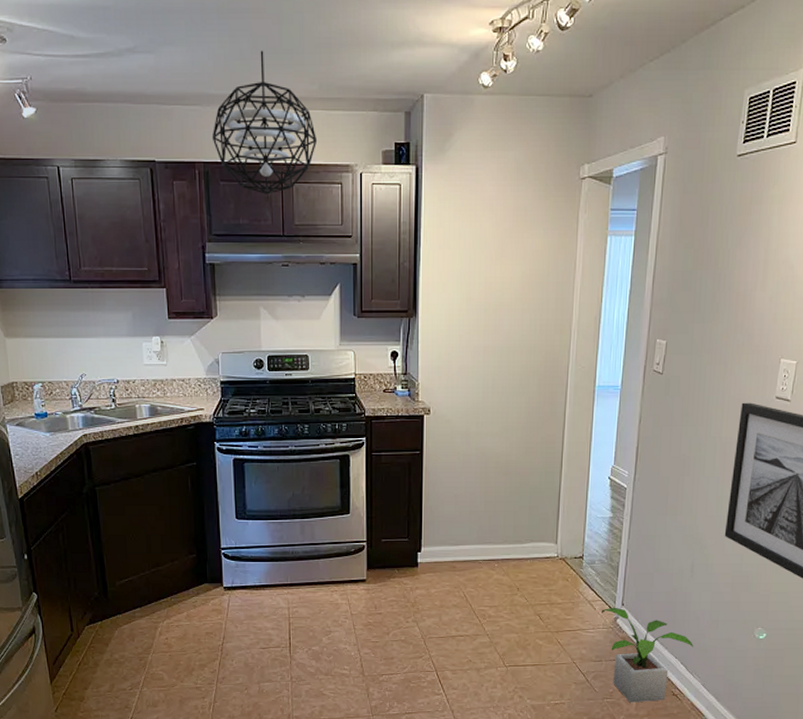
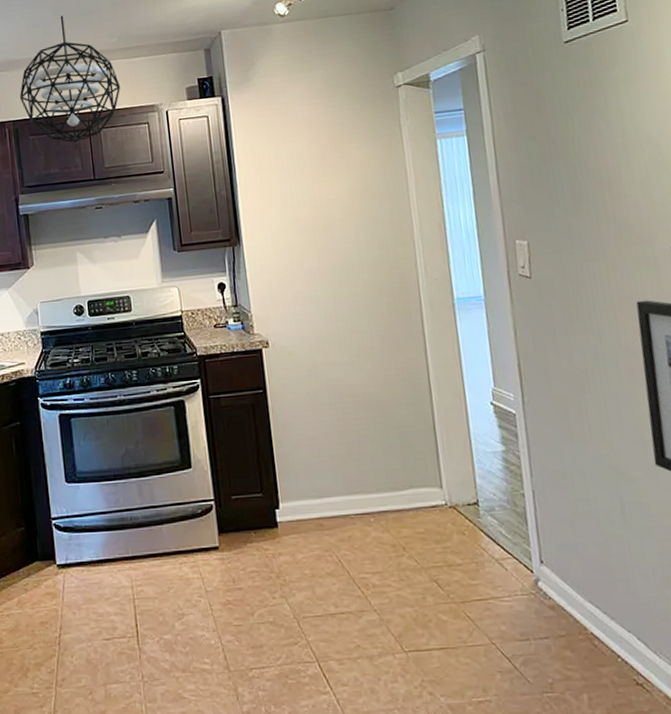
potted plant: present [602,607,694,703] -> none [516,565,650,698]

